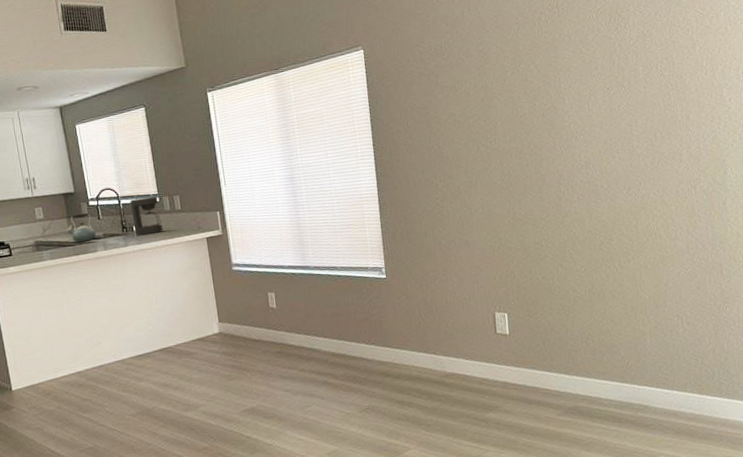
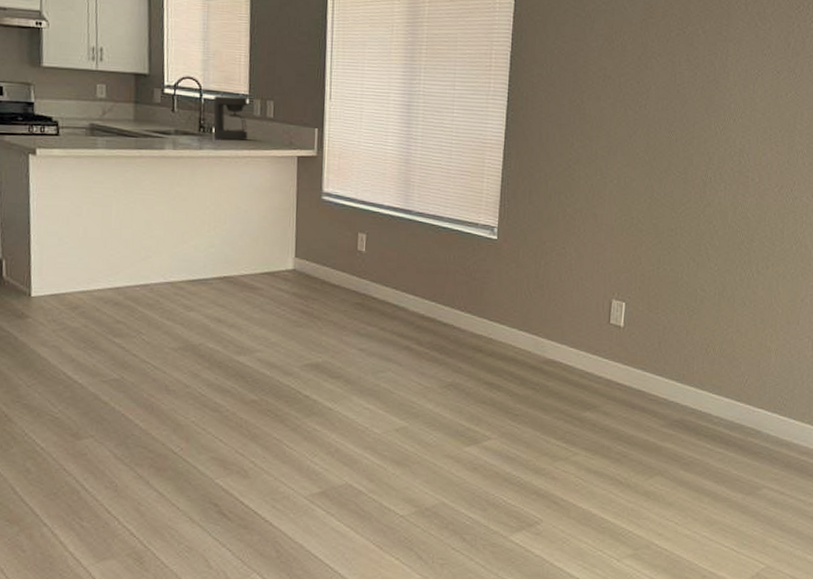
kettle: present [66,213,97,243] -> none [131,100,167,135]

